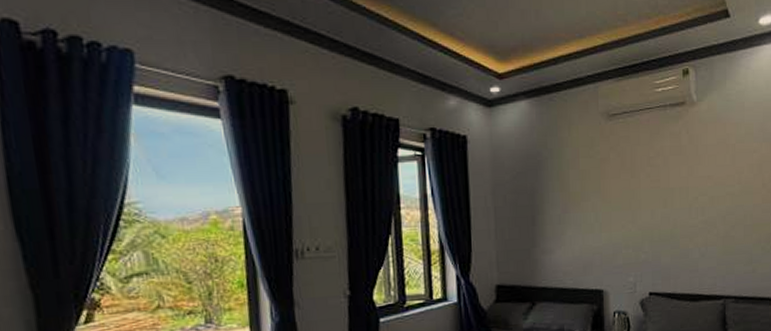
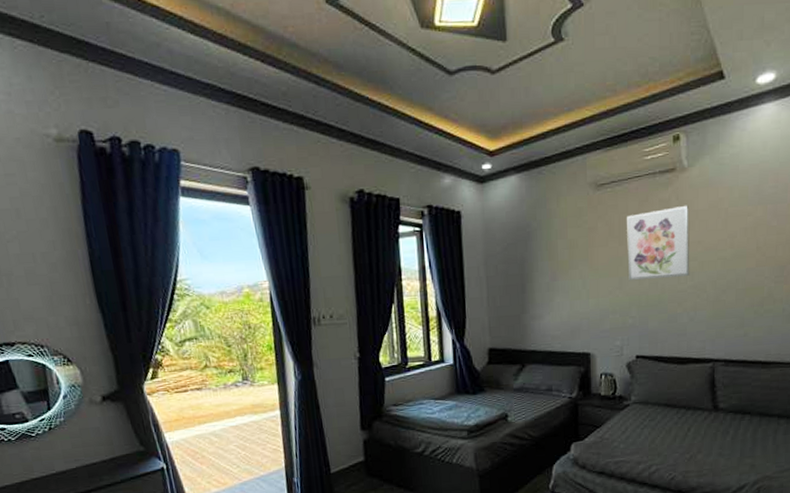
wall art: none [639,139,701,215] -> present [627,205,690,281]

